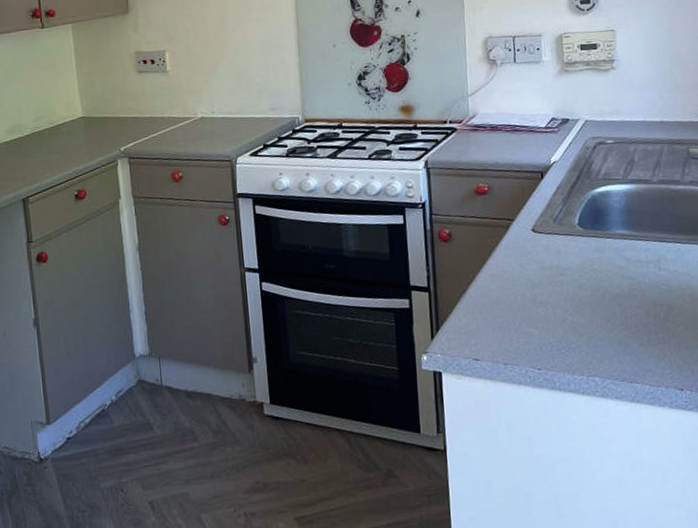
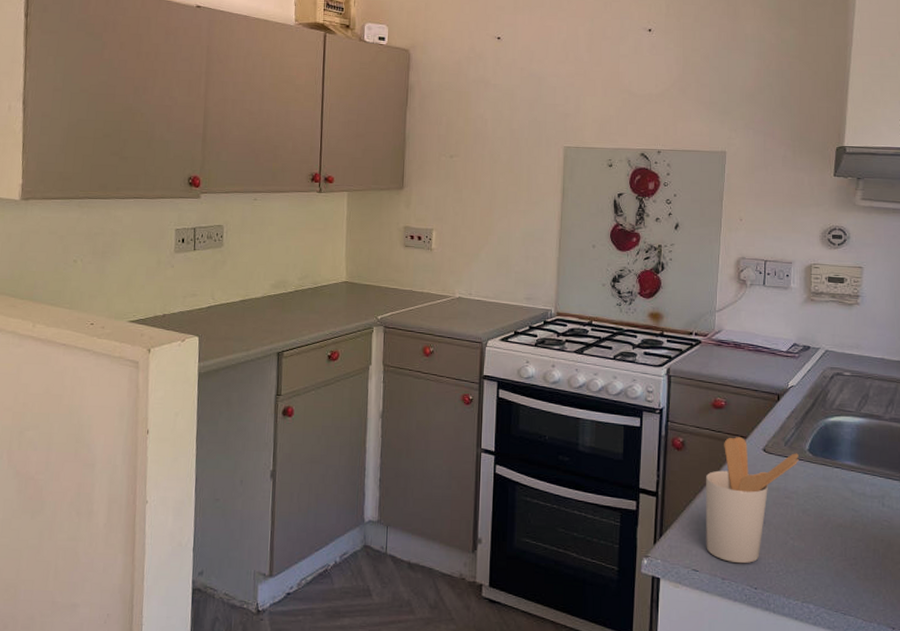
utensil holder: none [477,220,570,347] -> present [706,437,800,564]

